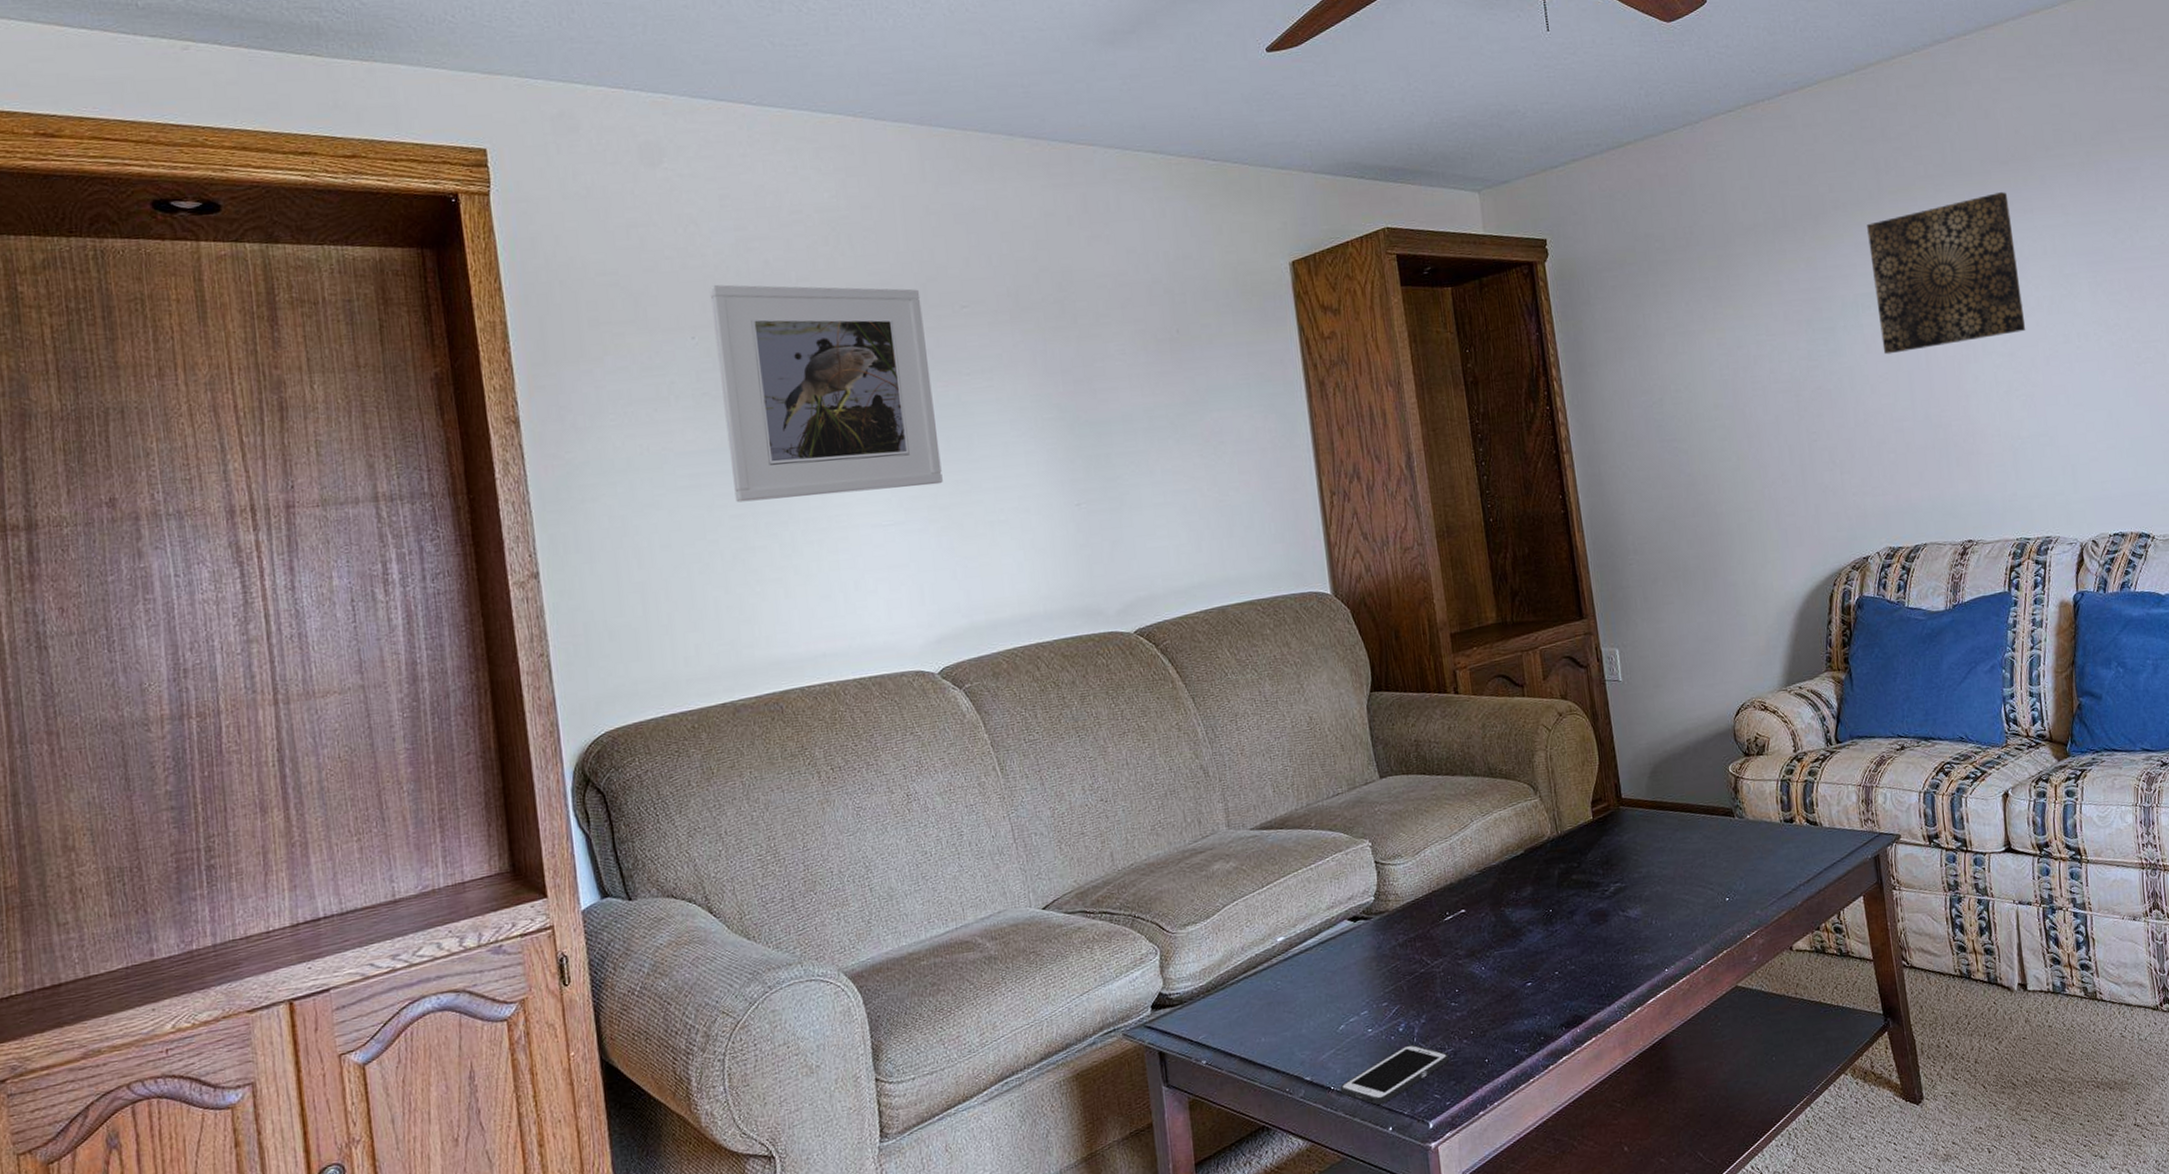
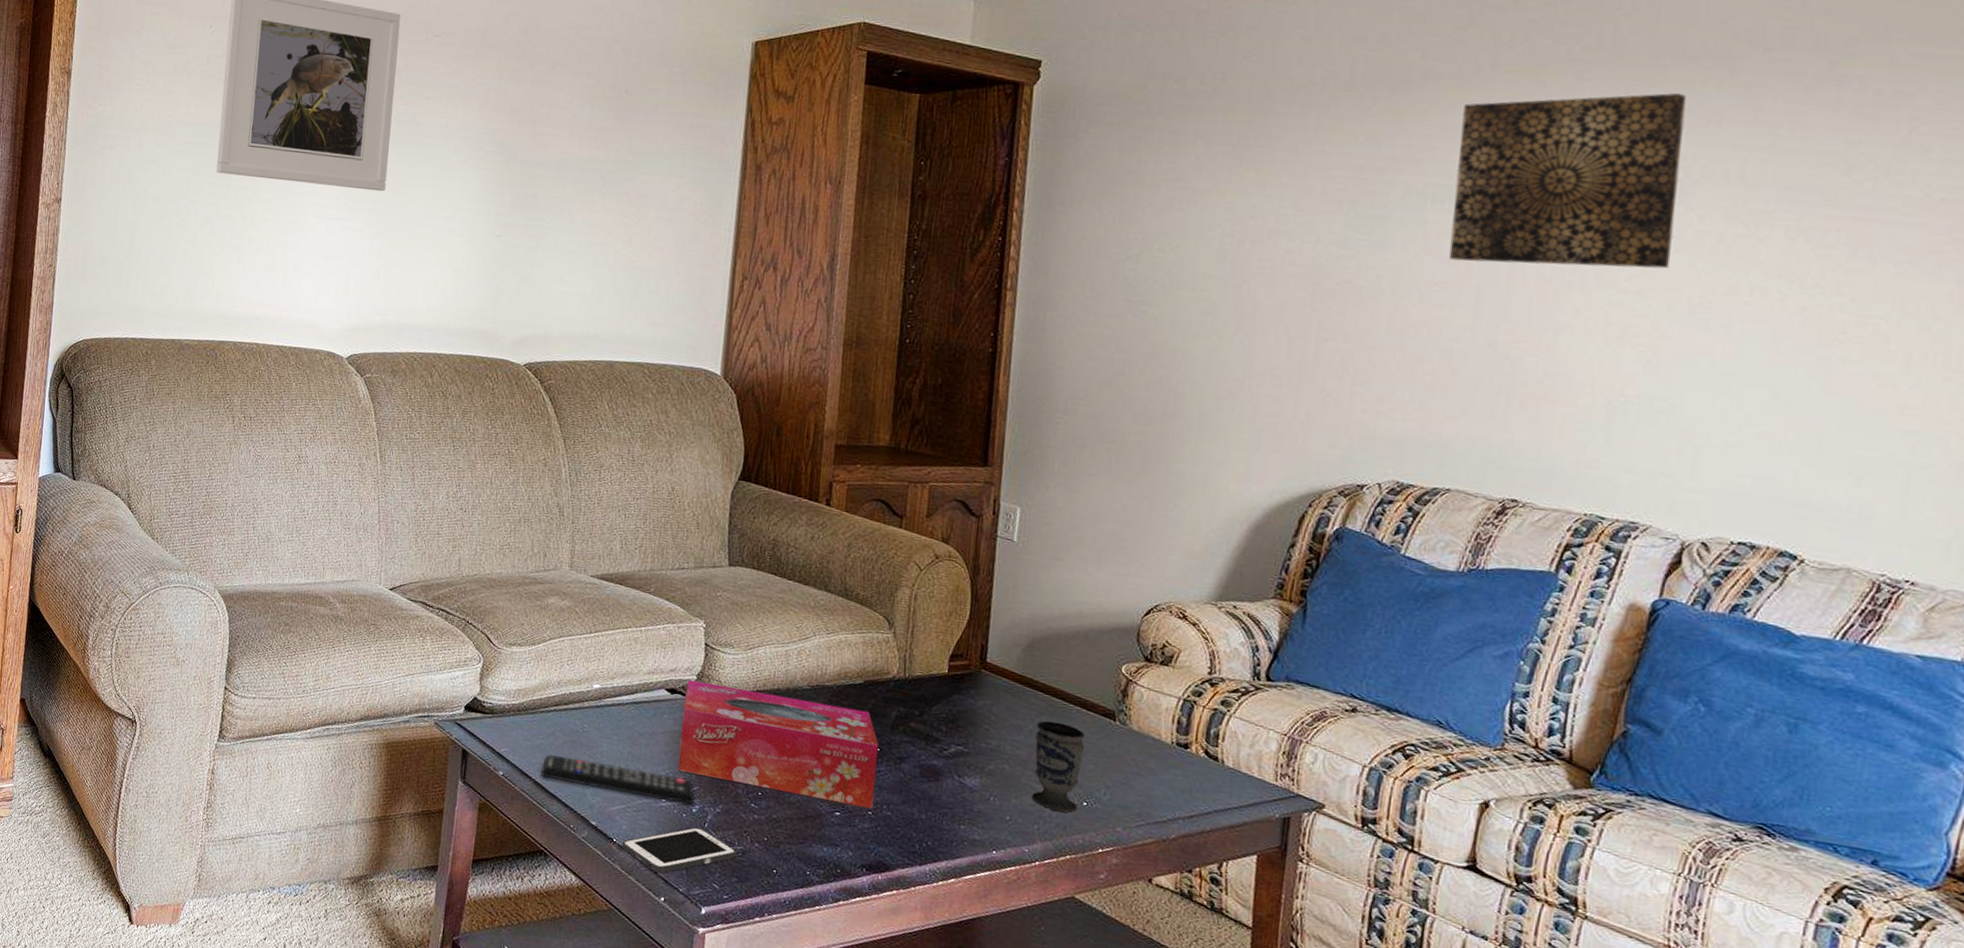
remote control: none [1244,1001,1399,1051] -> present [541,754,695,805]
tissue box: none [1366,877,1558,996] -> present [678,679,879,810]
cup: none [1675,833,1723,915] -> present [1031,720,1085,813]

